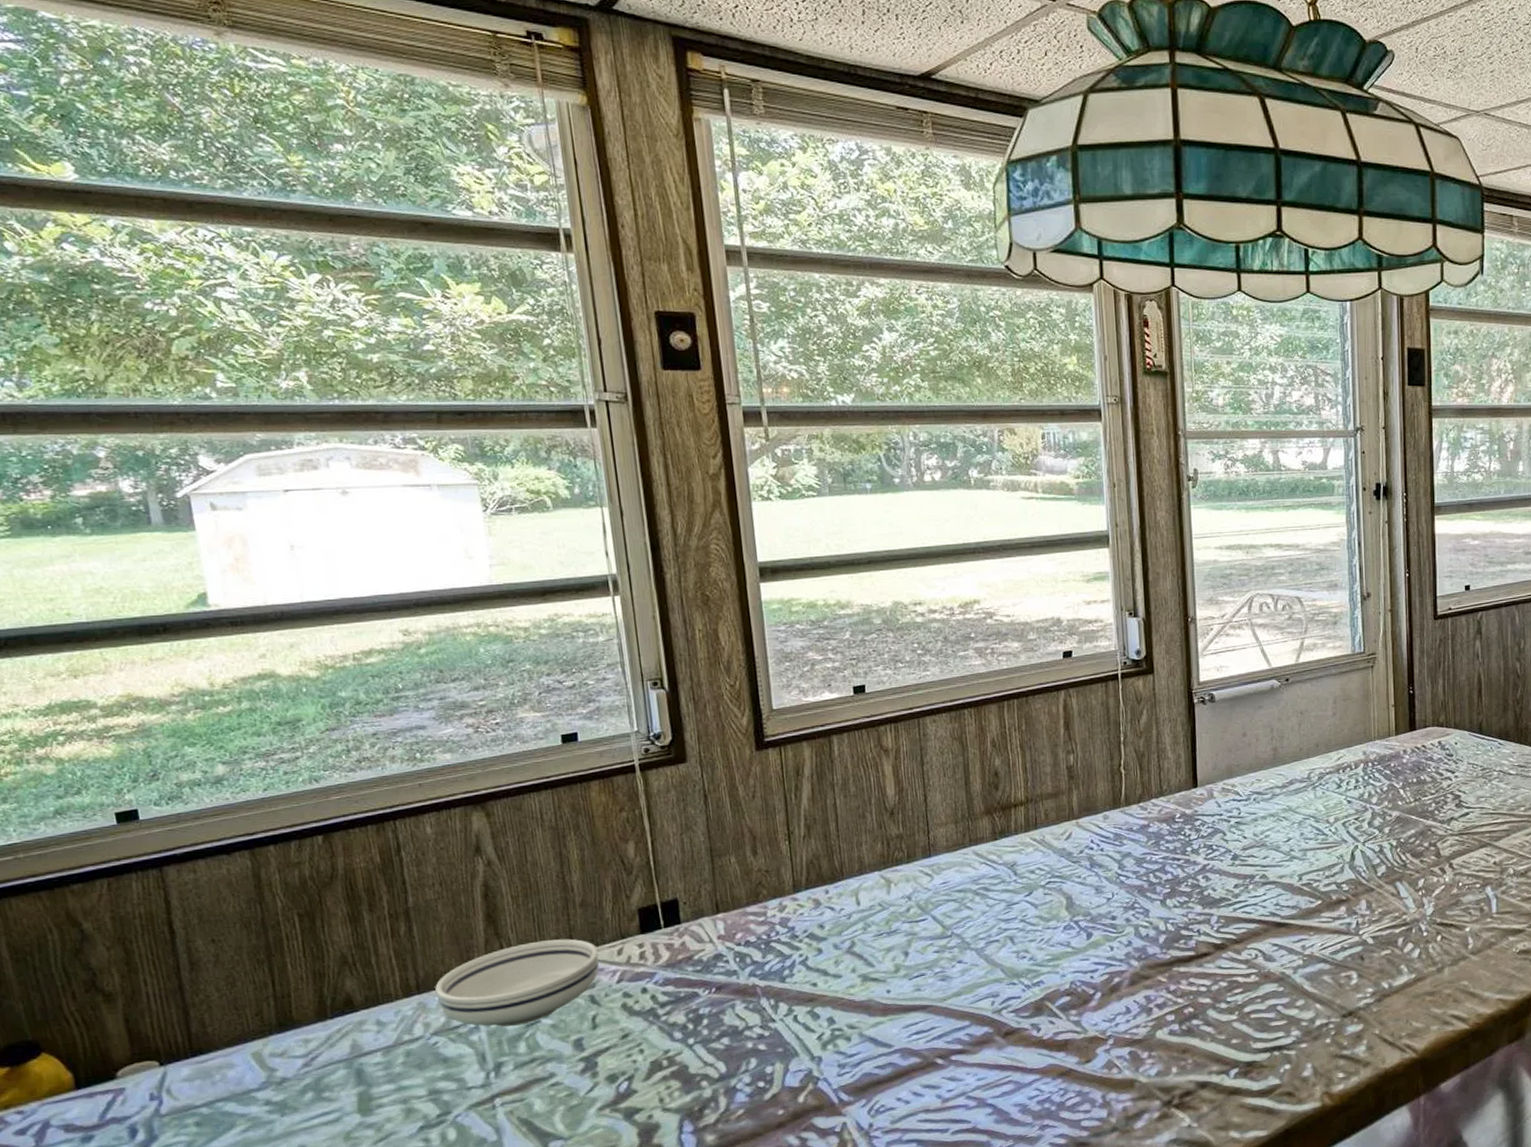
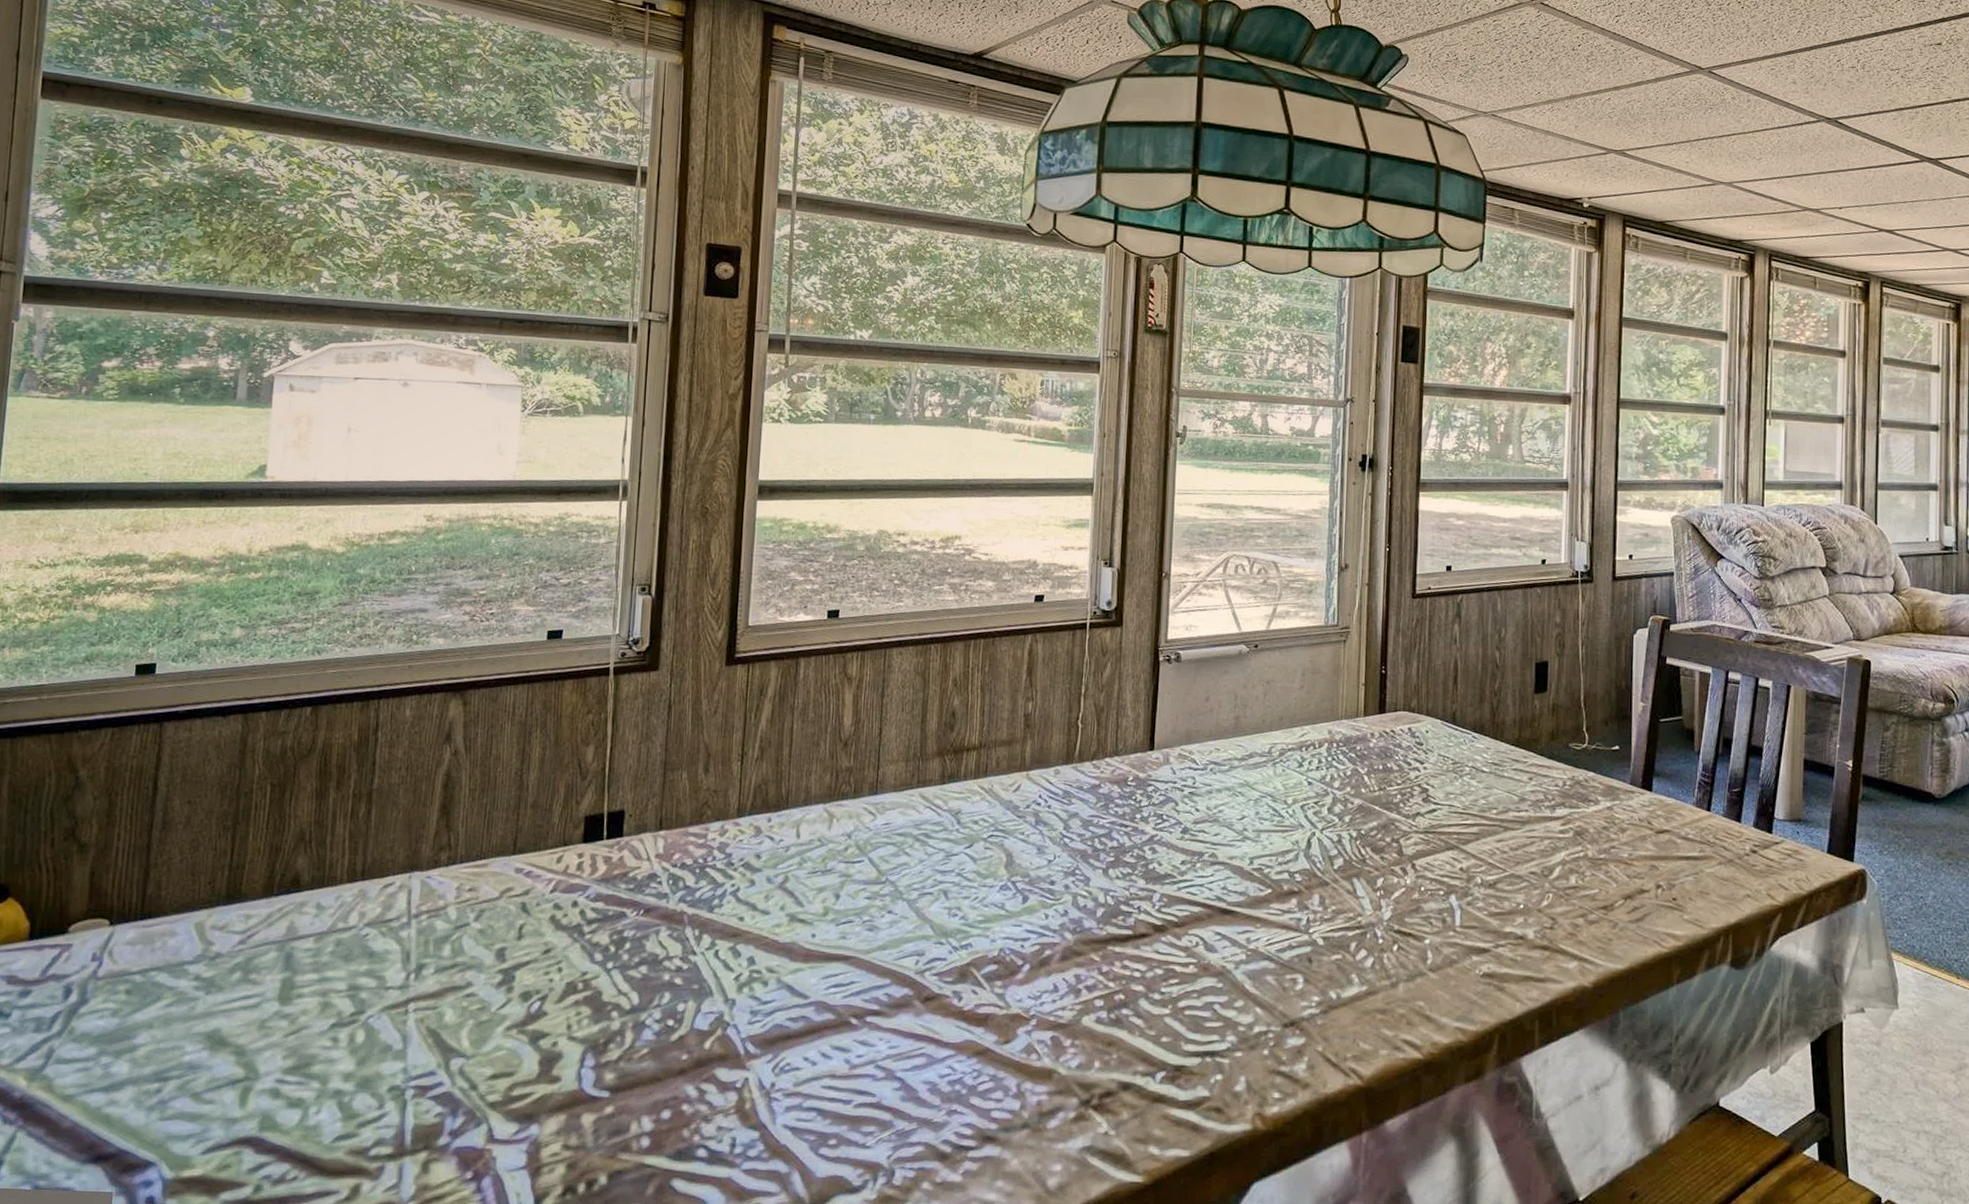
bowl: present [435,939,599,1027] -> none [378,838,539,927]

